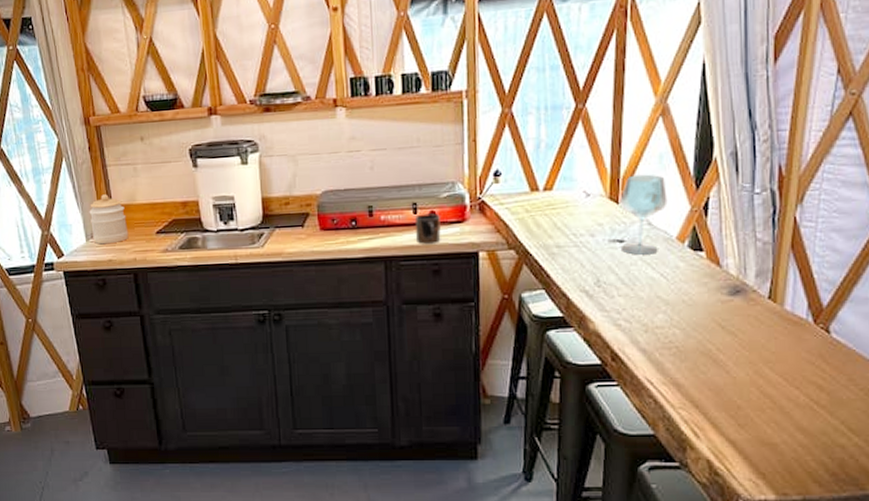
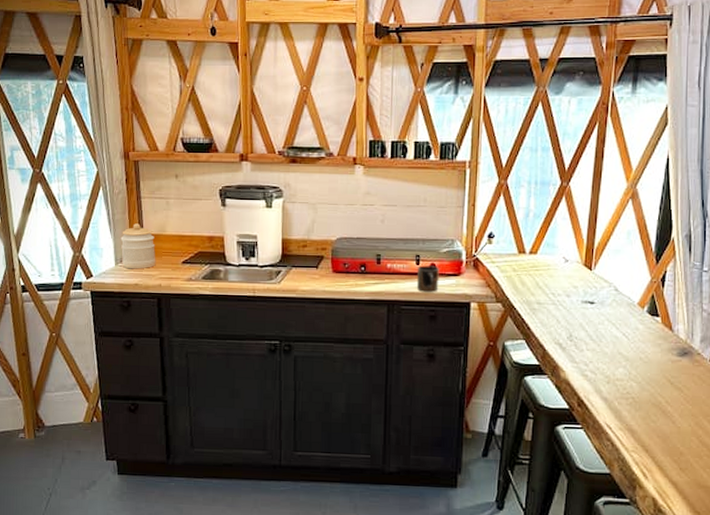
wine glass: present [620,174,668,255] -> none [592,247,632,316]

